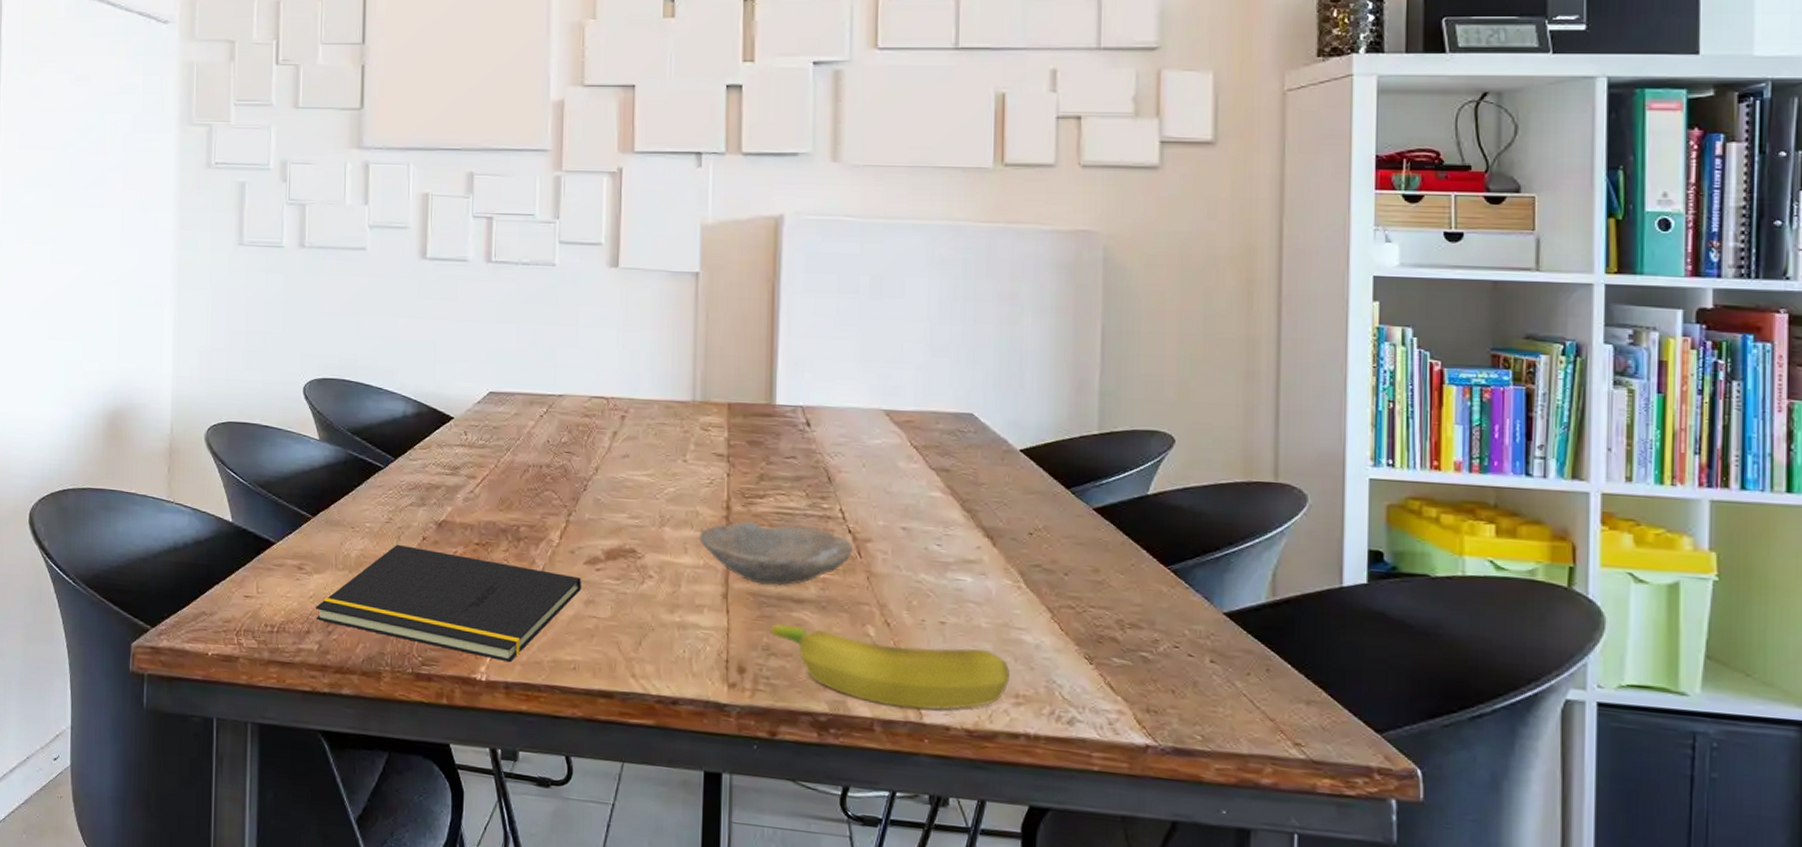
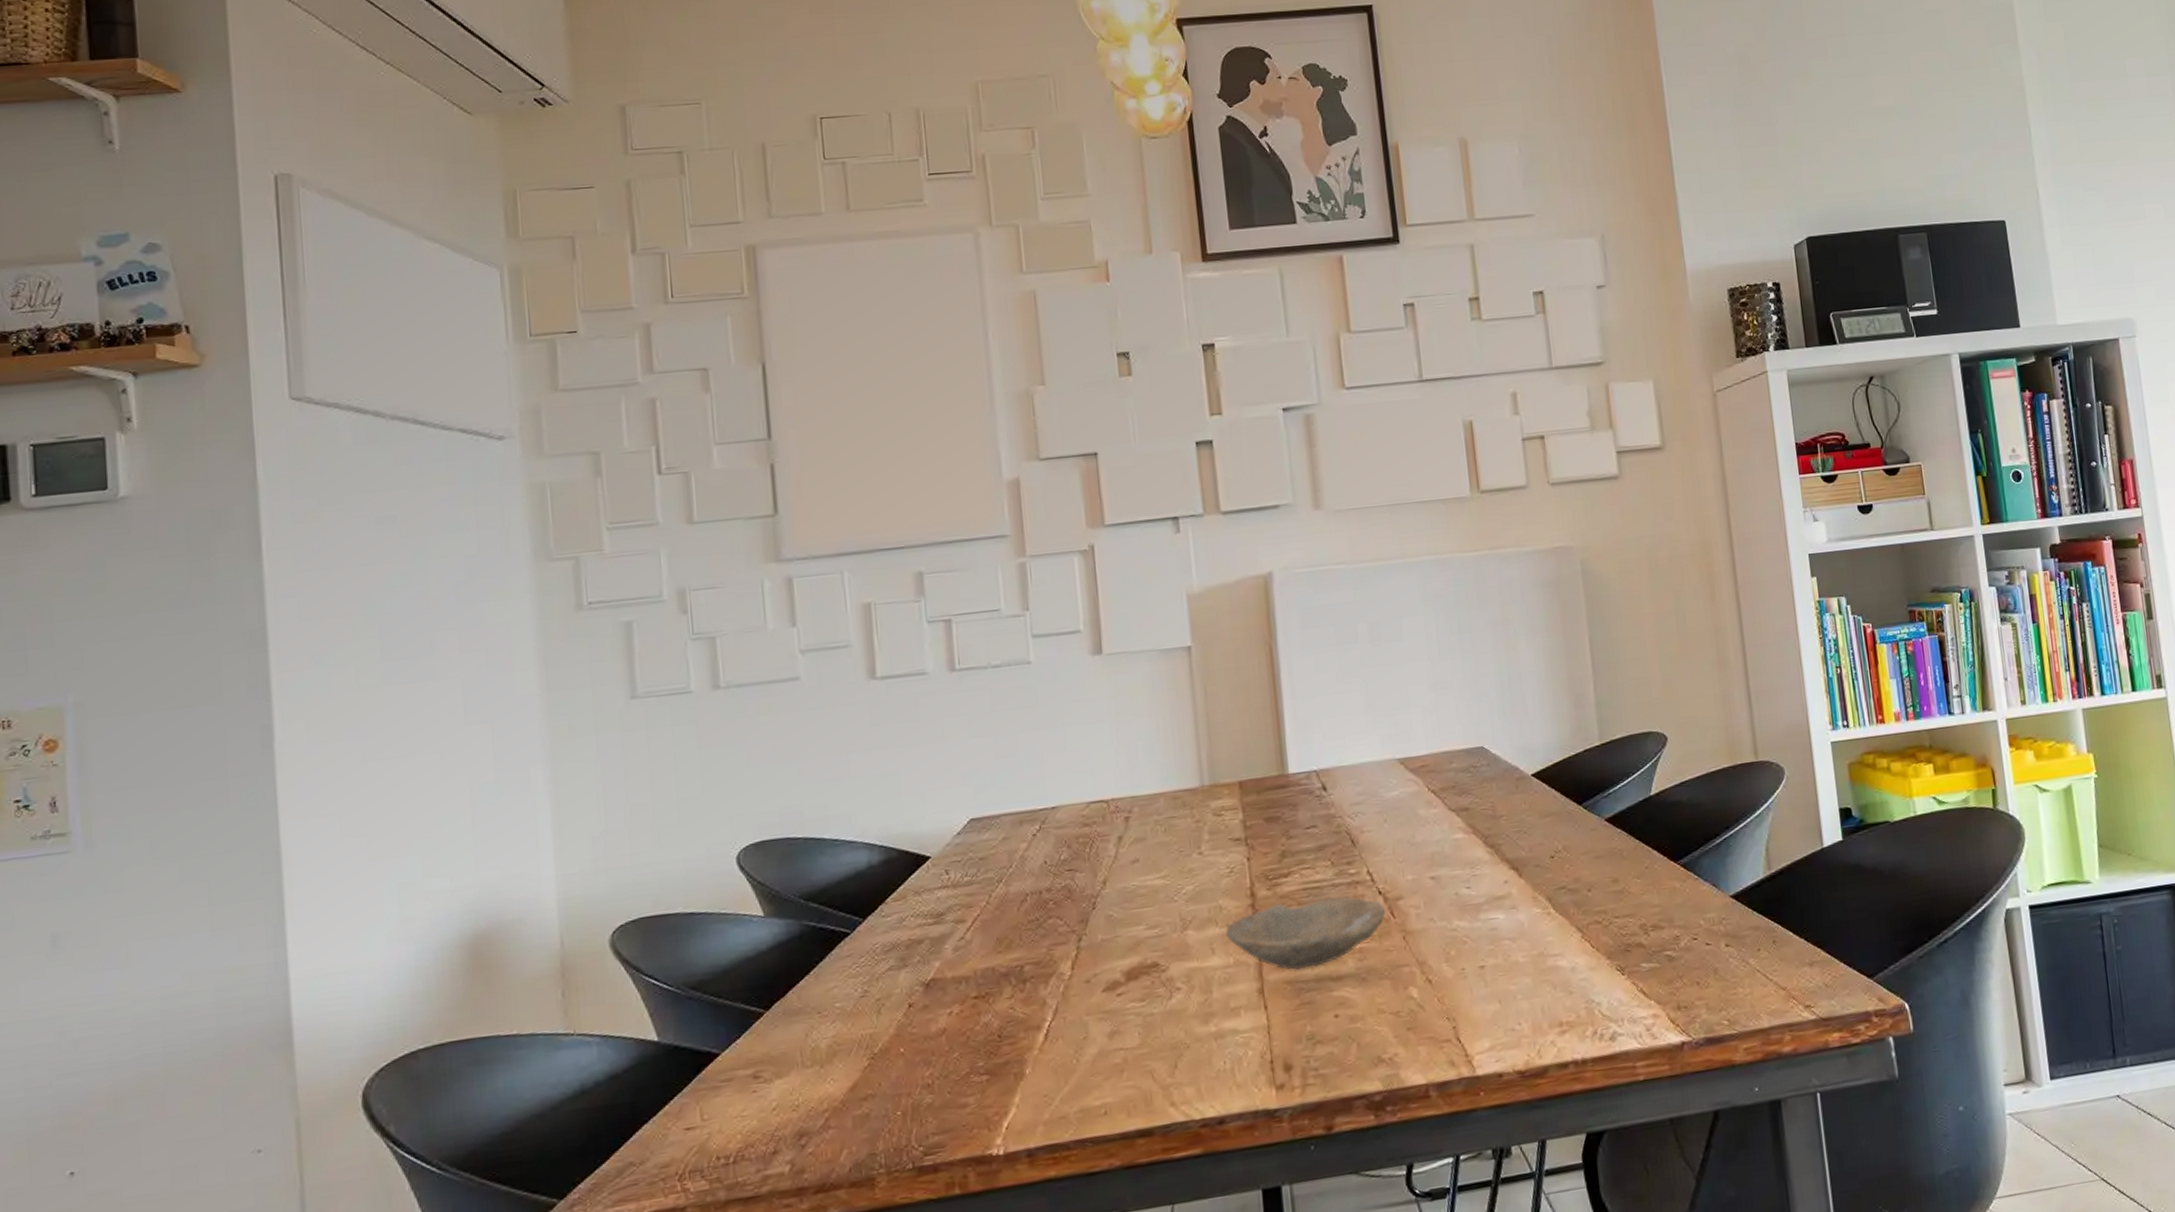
notepad: present [315,544,582,663] -> none [780,1008,1104,1135]
banana: present [771,623,1010,710] -> none [1313,984,1552,1068]

